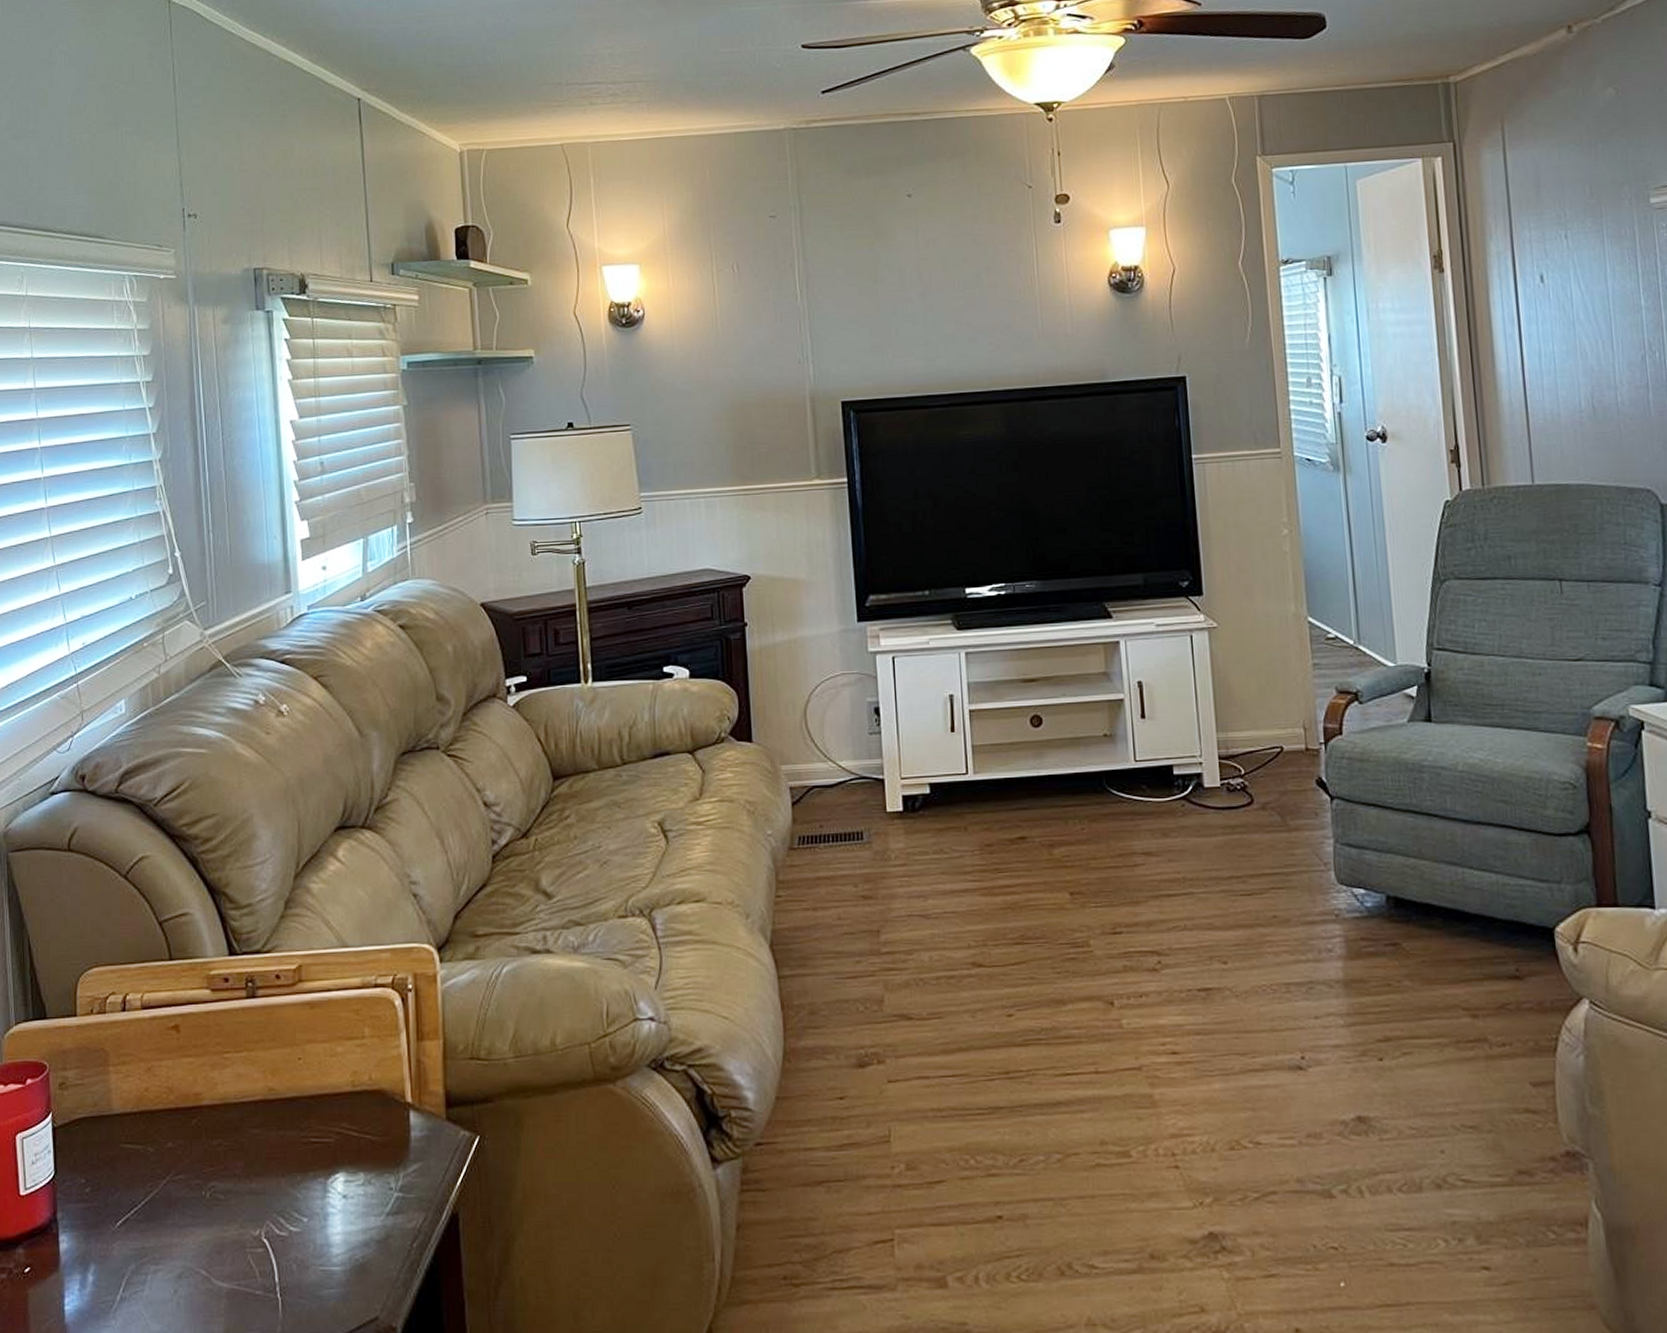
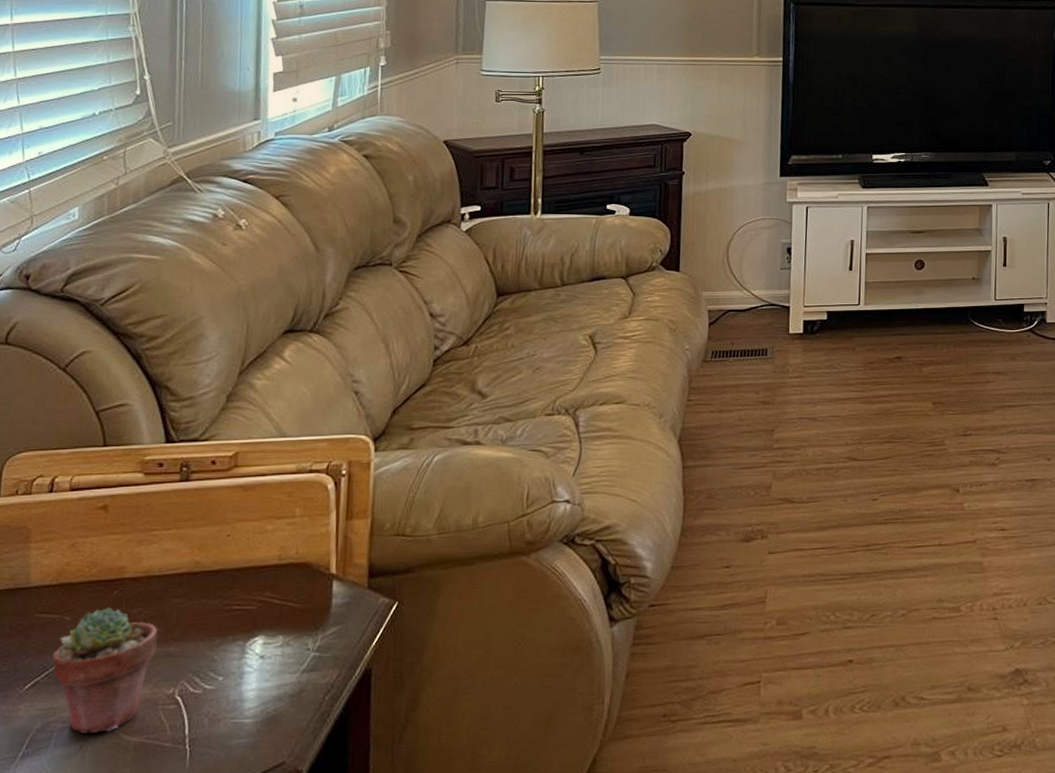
potted succulent: none [140,1138,239,1277] -> present [52,607,158,734]

